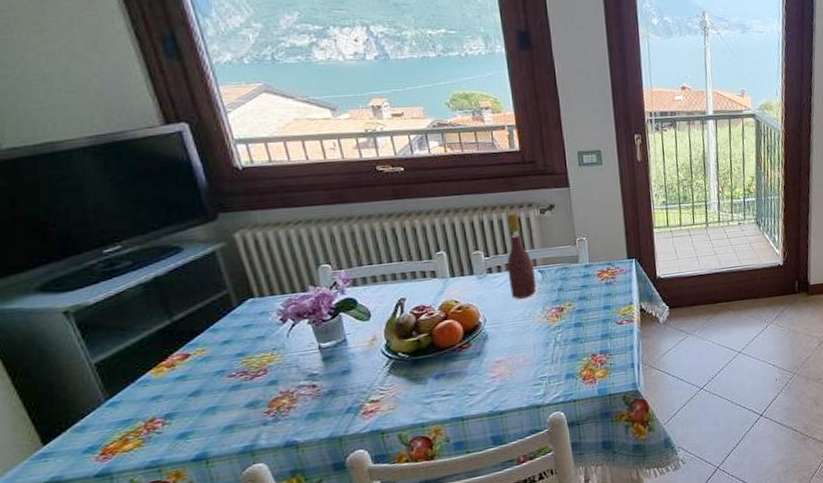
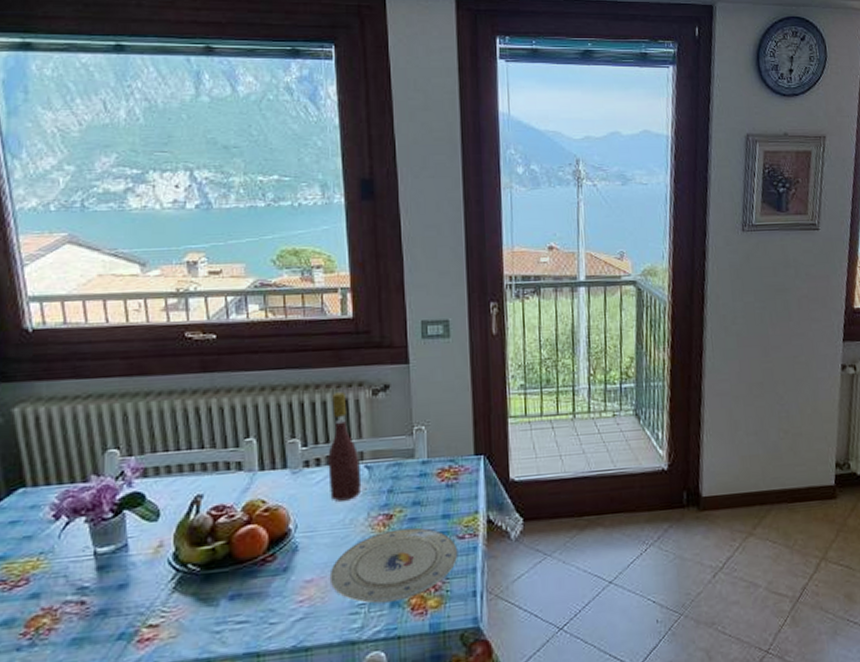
plate: none [516,317,618,377] -> present [331,527,458,604]

